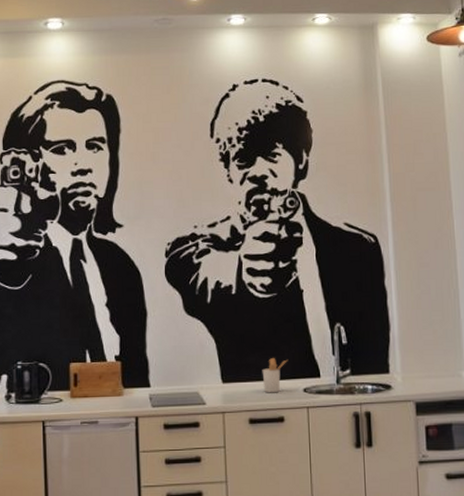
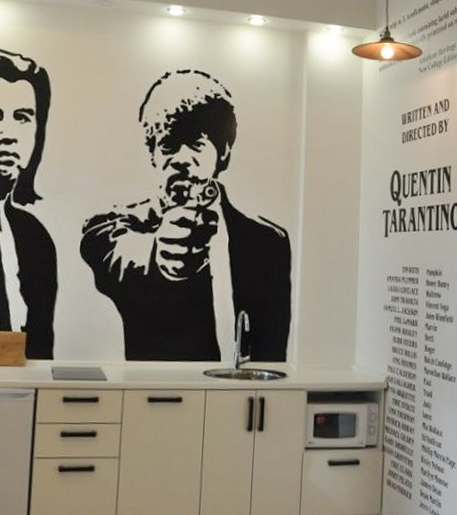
utensil holder: present [262,357,287,393] -> none [165,339,191,374]

